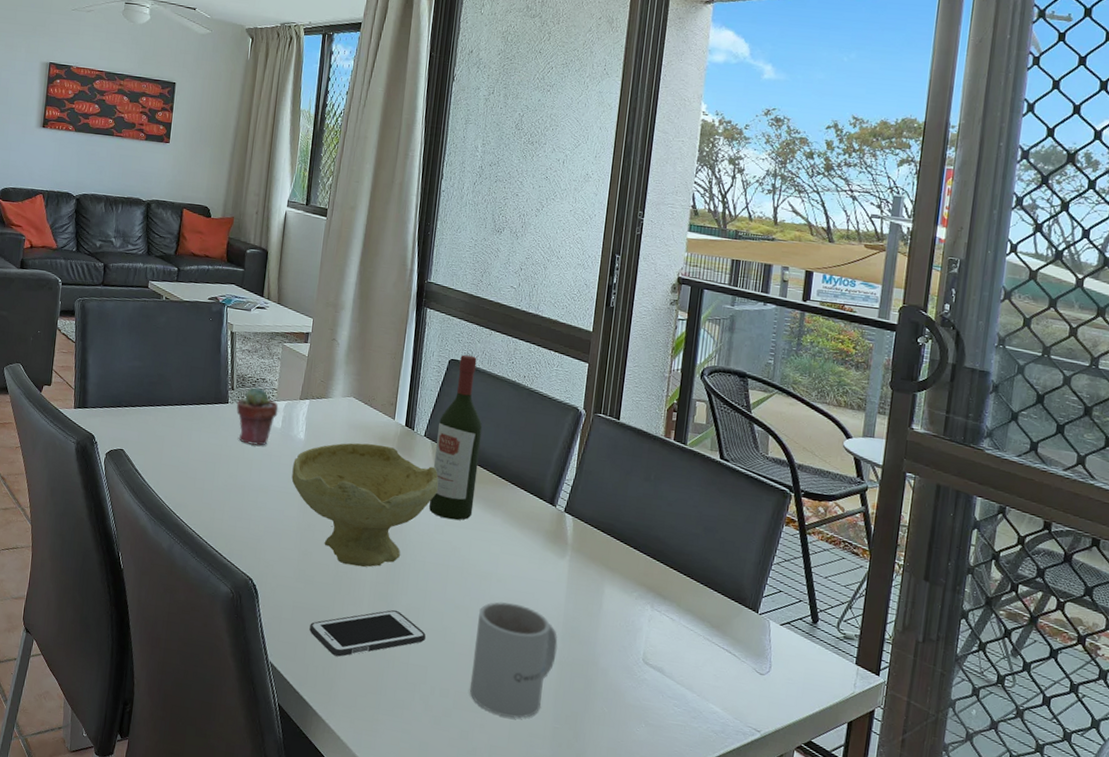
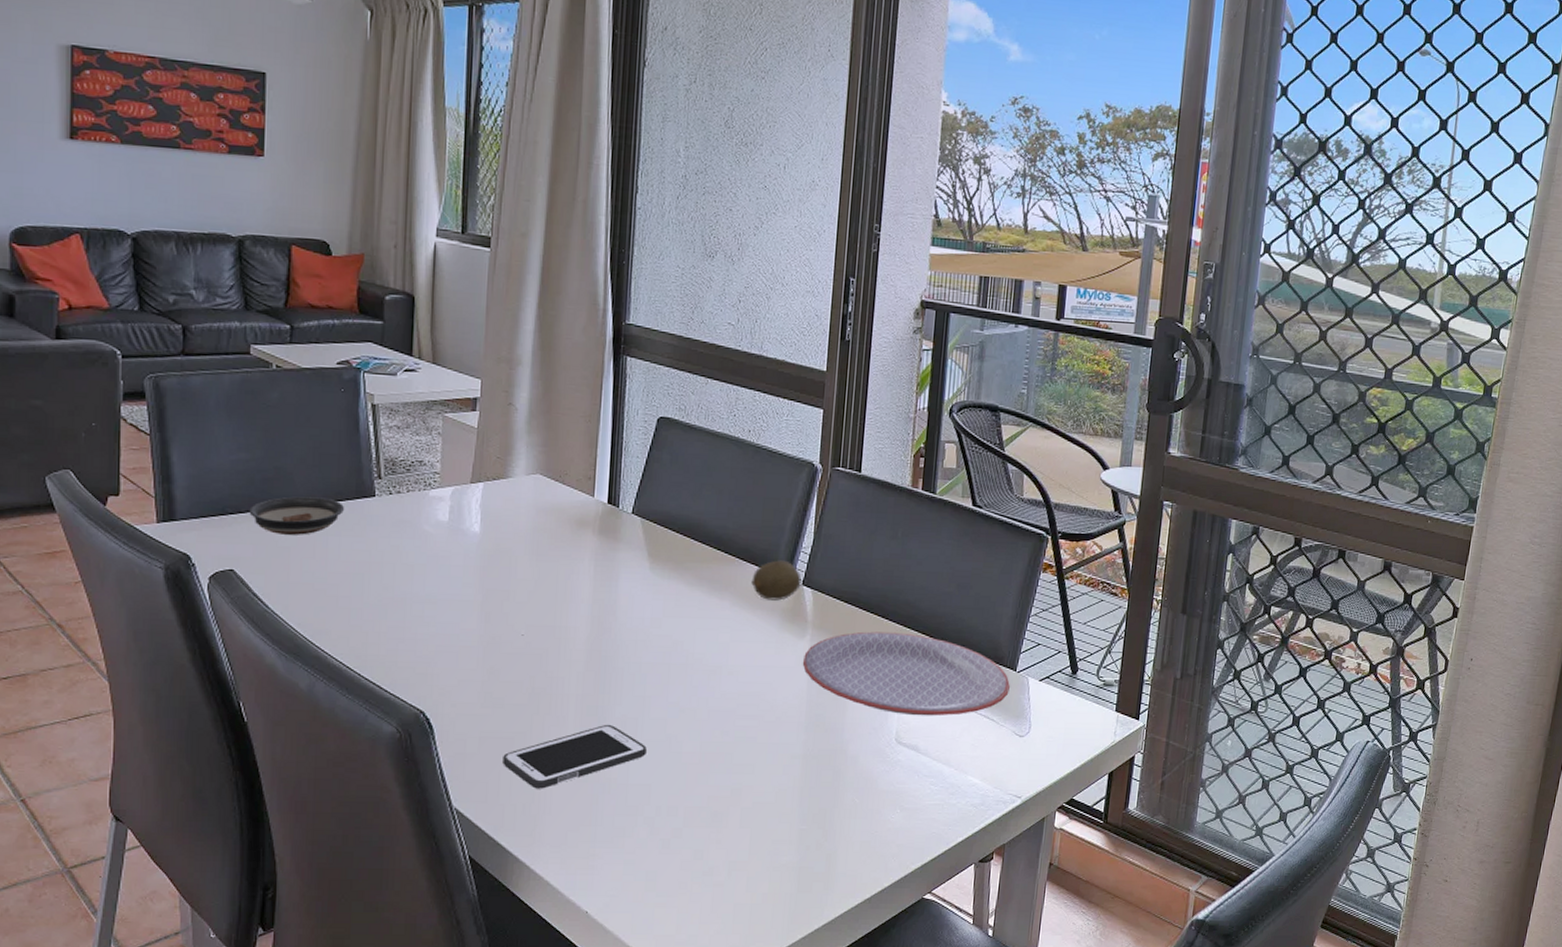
saucer: none [138,397,206,428] -> present [249,496,345,535]
potted succulent: present [236,387,279,446] -> none [386,472,443,547]
bowl: present [291,442,439,568] -> none [467,528,653,679]
wine bottle: present [428,354,483,521] -> none [642,410,702,610]
mug: present [469,601,558,718] -> none [702,696,801,826]
fruit: none [520,488,565,523] -> present [751,560,803,601]
plate: none [561,558,752,646] -> present [802,631,1010,716]

